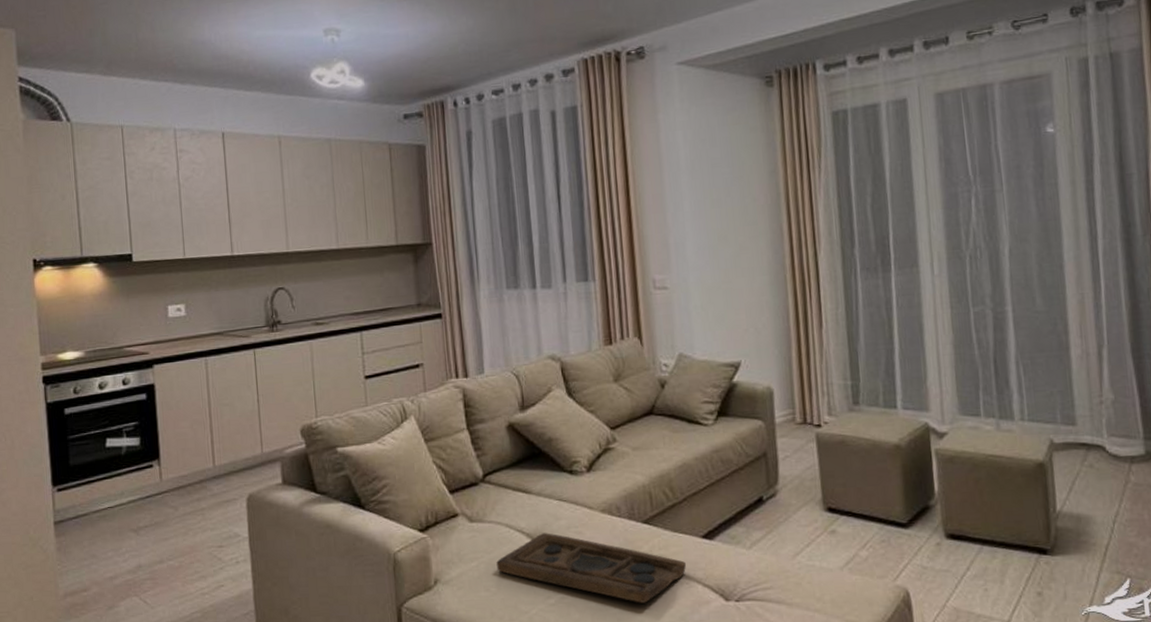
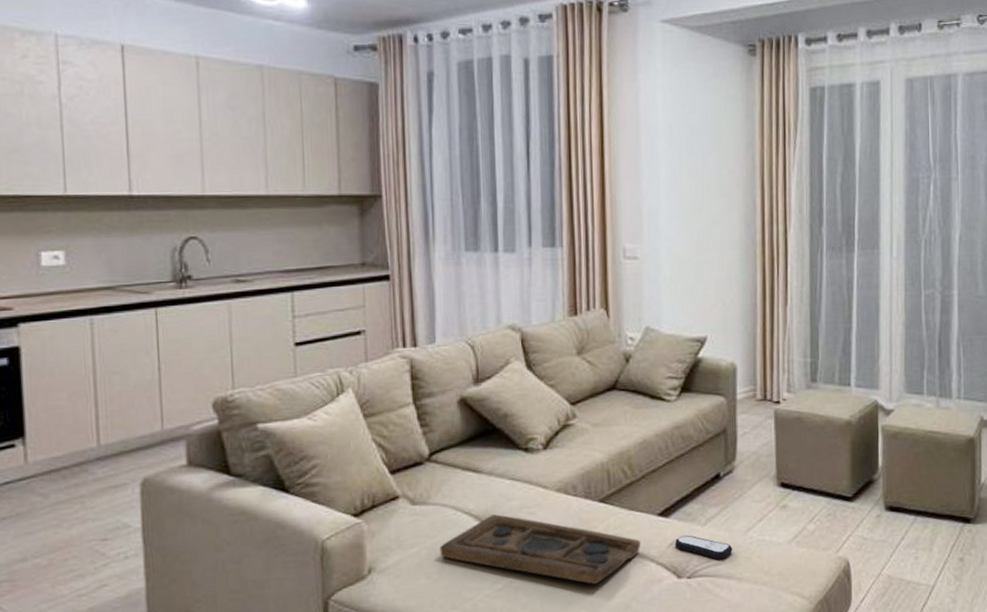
remote control: none [721,558,781,583] -> present [675,535,733,559]

